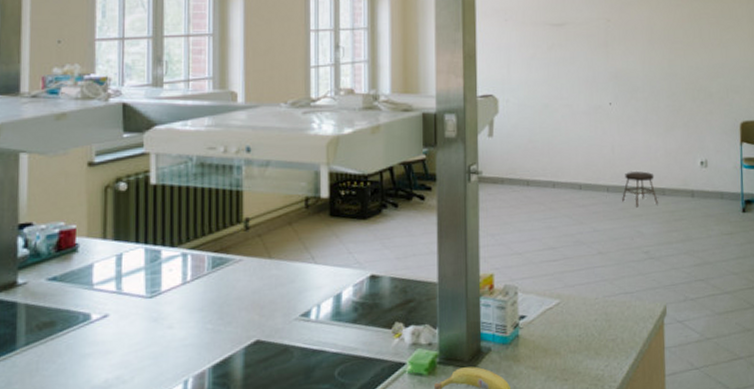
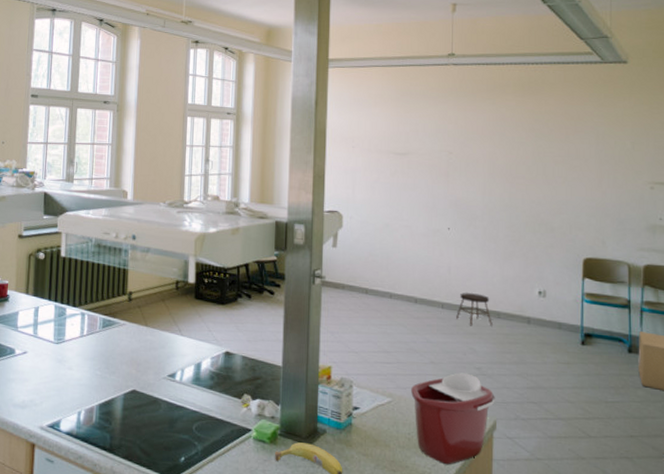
bucket: none [579,259,665,363] -> present [410,373,496,465]

